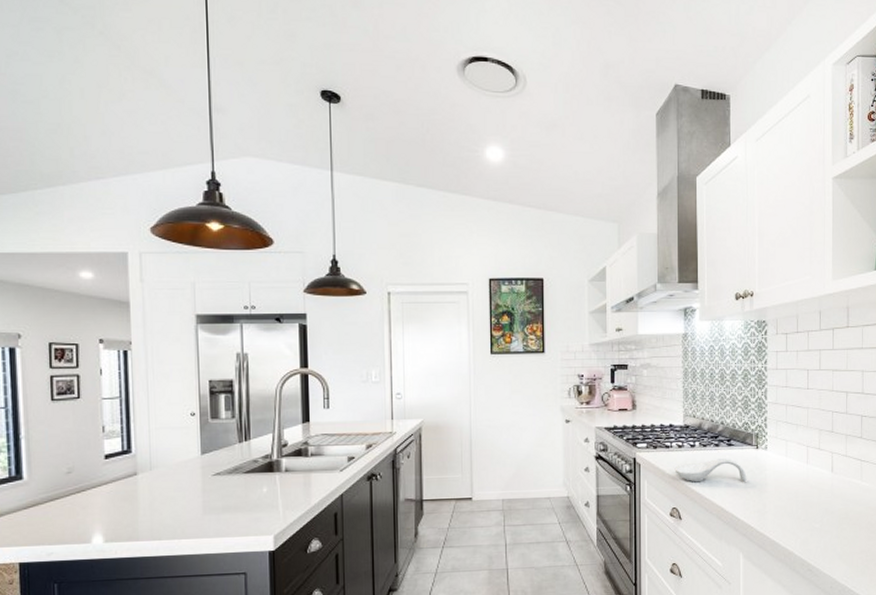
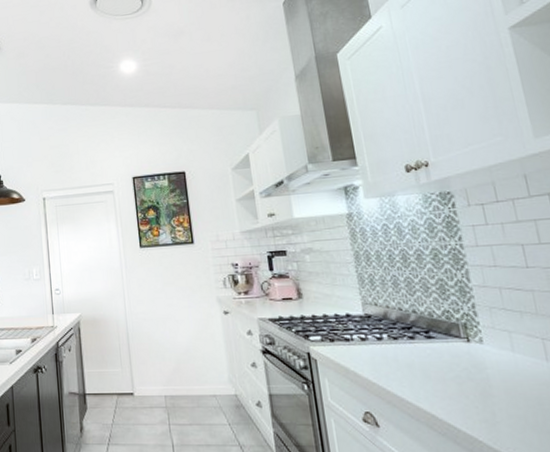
spoon rest: present [674,457,747,482] -> none [360,352,461,383]

